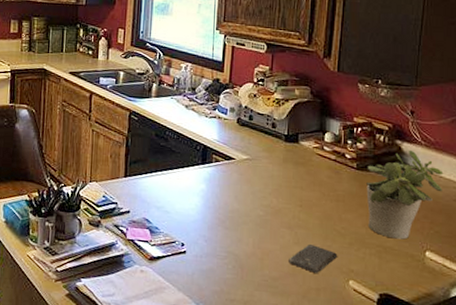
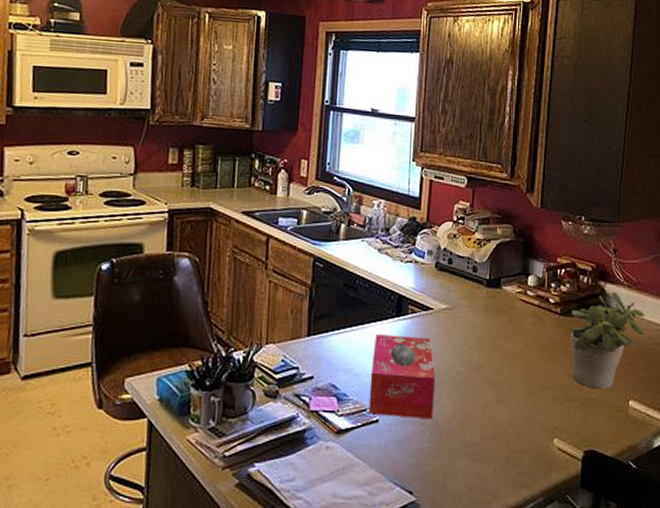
tissue box: none [177,179,238,254] -> present [368,335,436,419]
smartphone: present [289,244,338,273] -> none [491,402,542,433]

